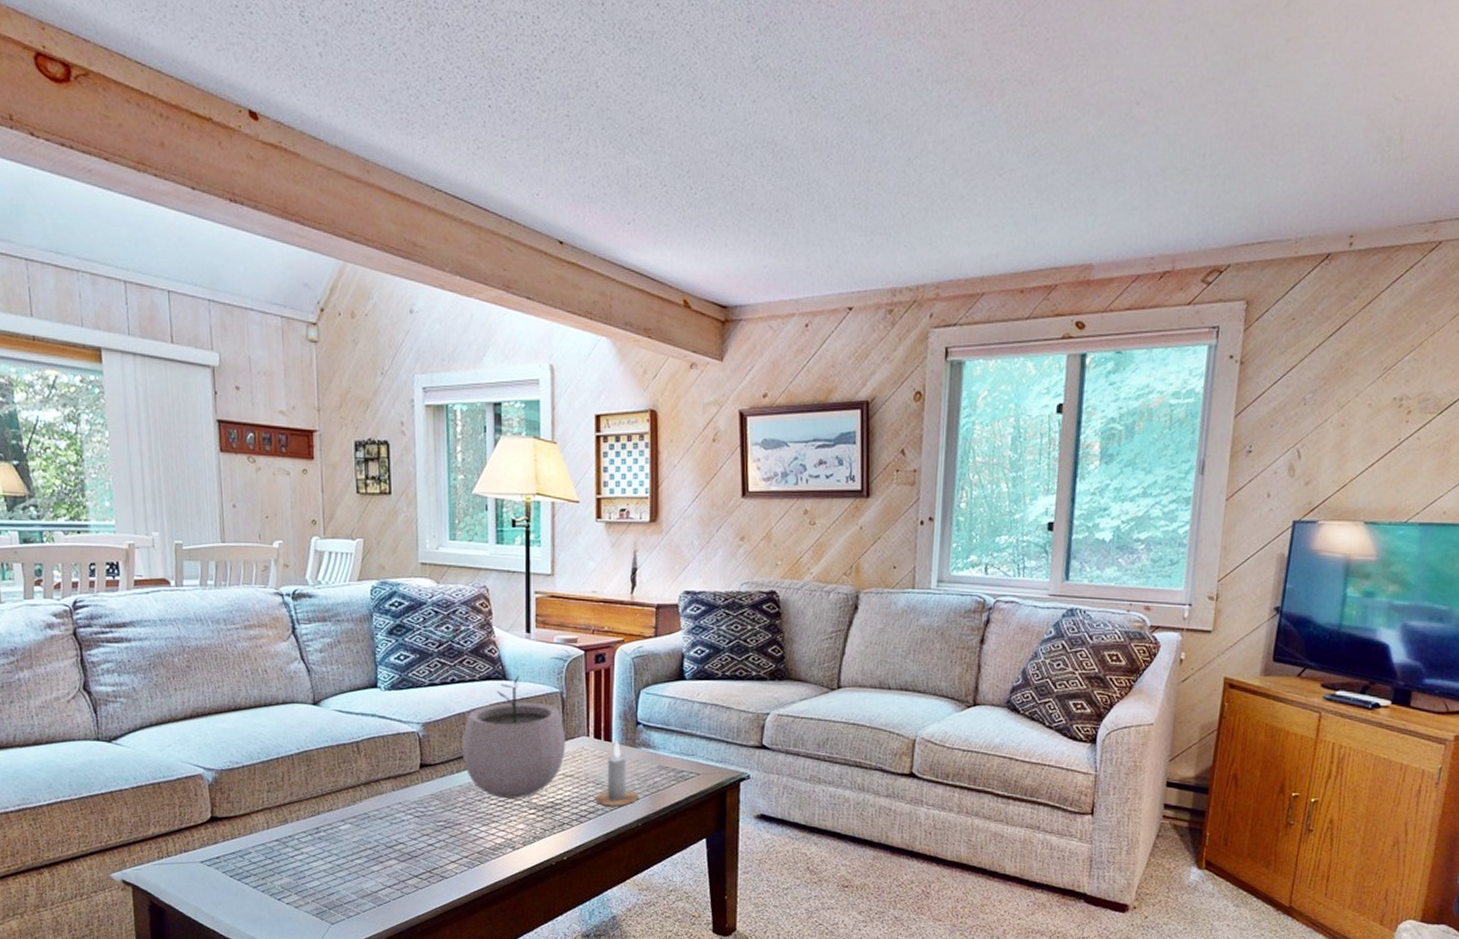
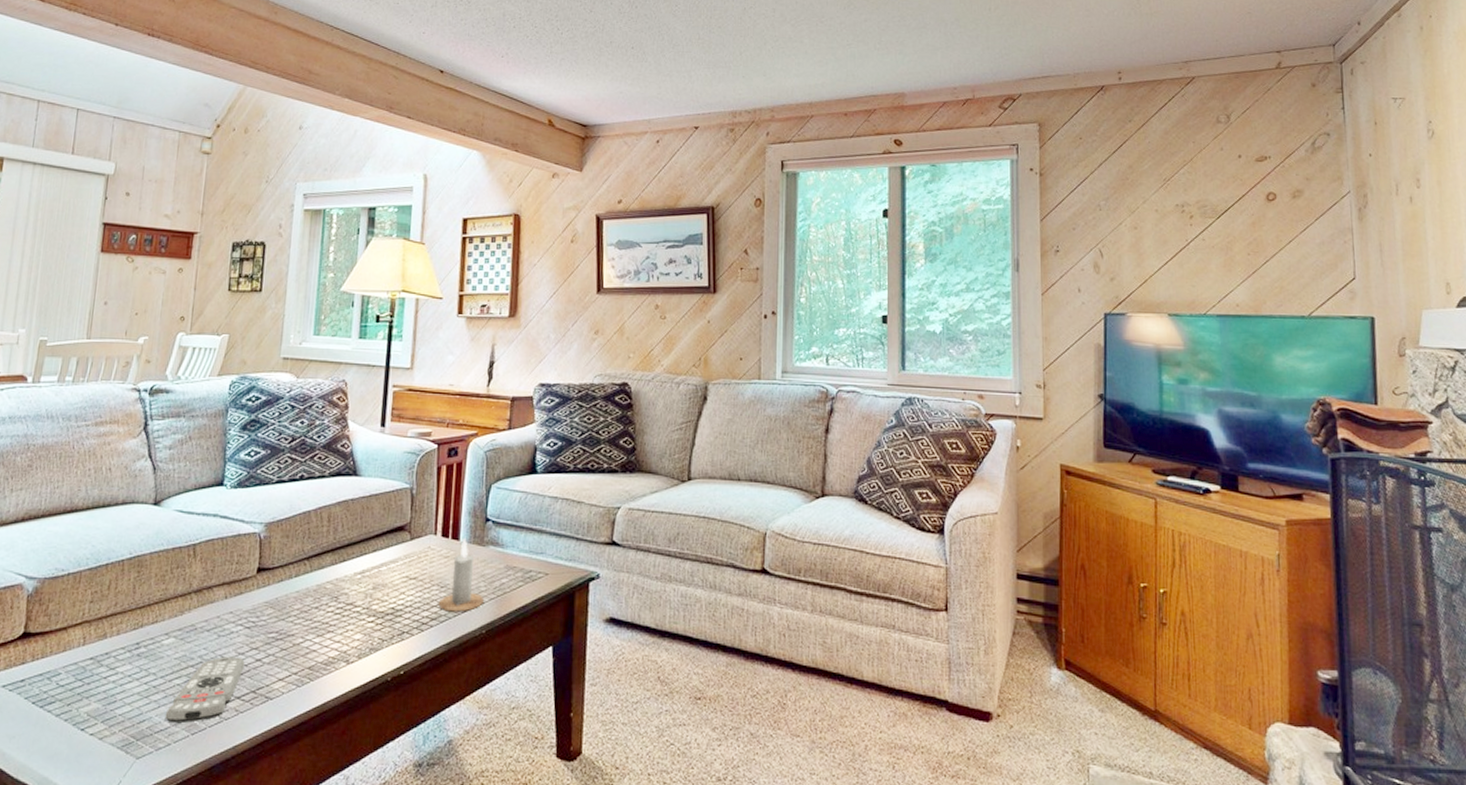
remote control: none [351,841,418,896] -> present [164,656,245,723]
plant pot: present [462,674,566,798] -> none [303,469,413,605]

